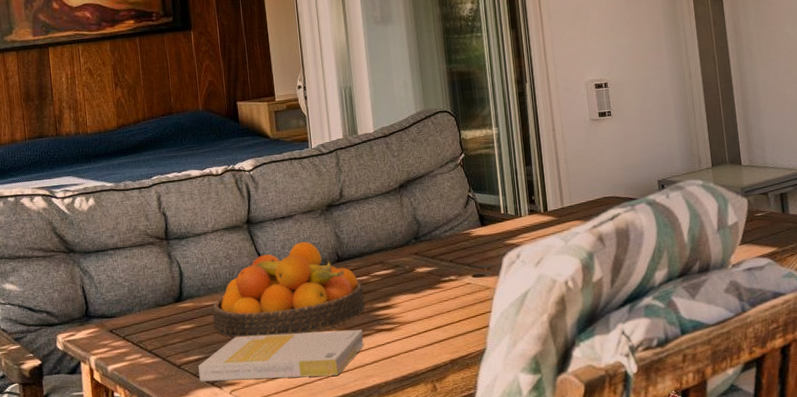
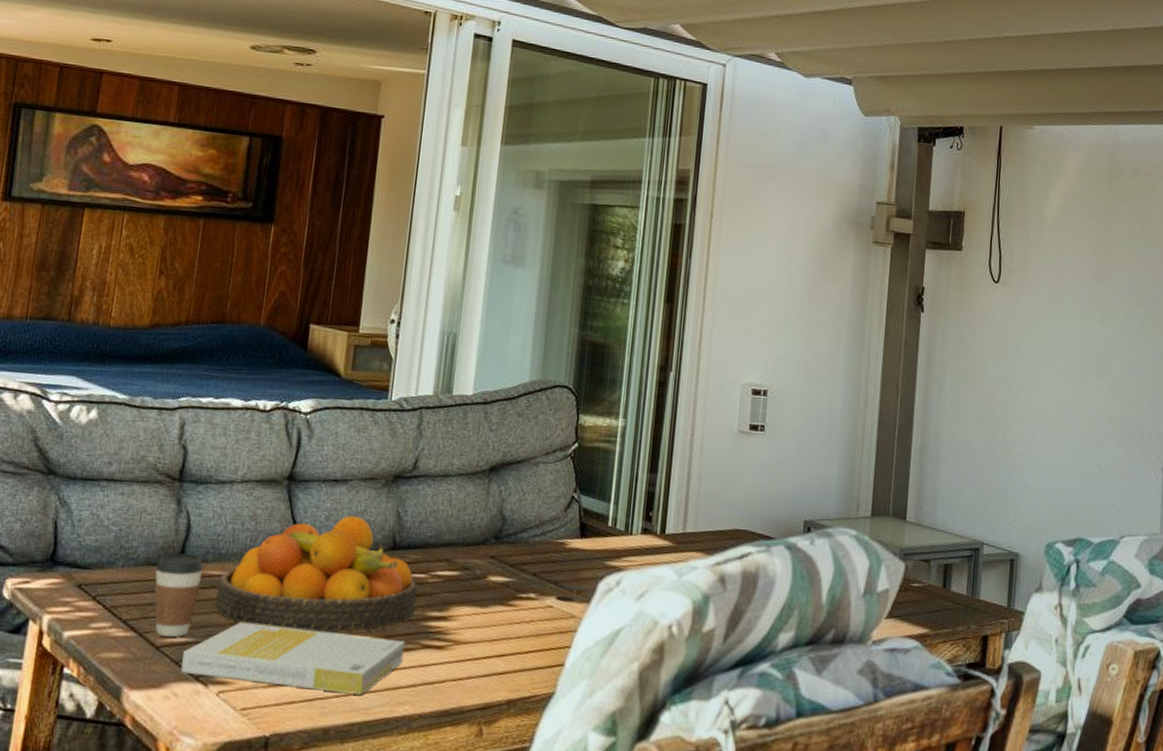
coffee cup: none [163,293,200,357] -> present [154,553,204,637]

